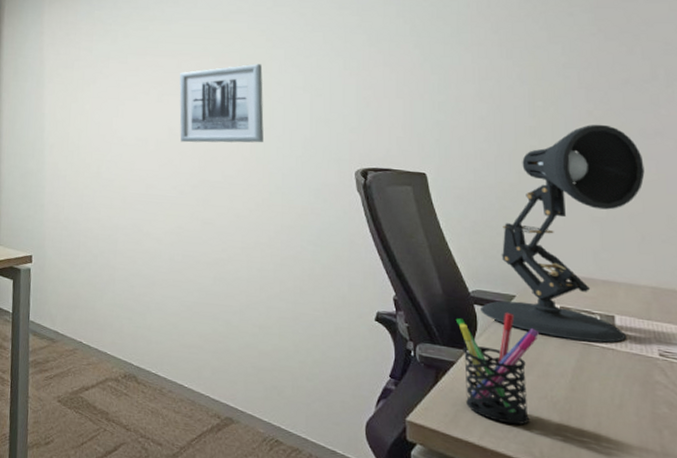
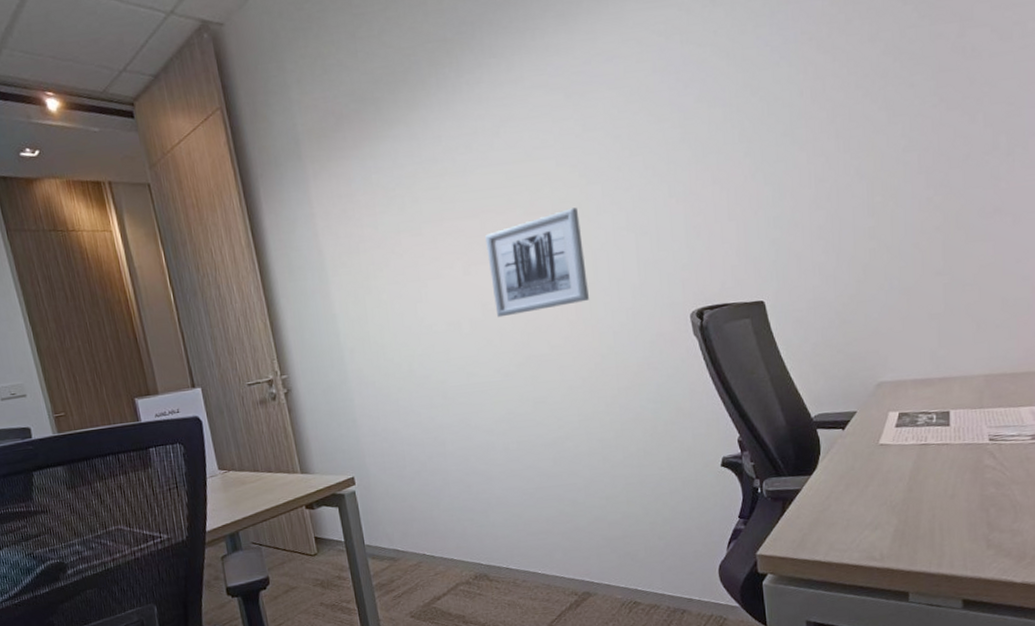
pen holder: present [455,313,540,425] -> none [799,430,880,536]
desk lamp: present [481,124,645,343] -> none [823,210,982,444]

